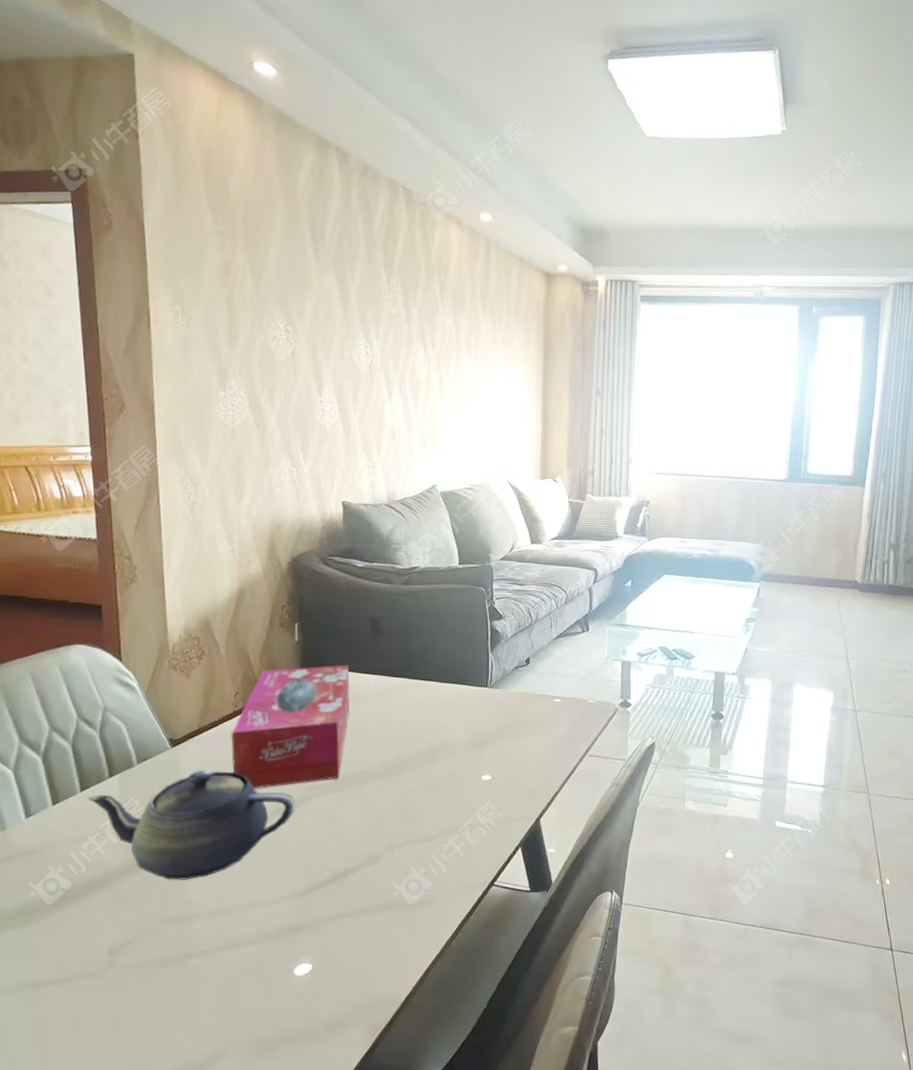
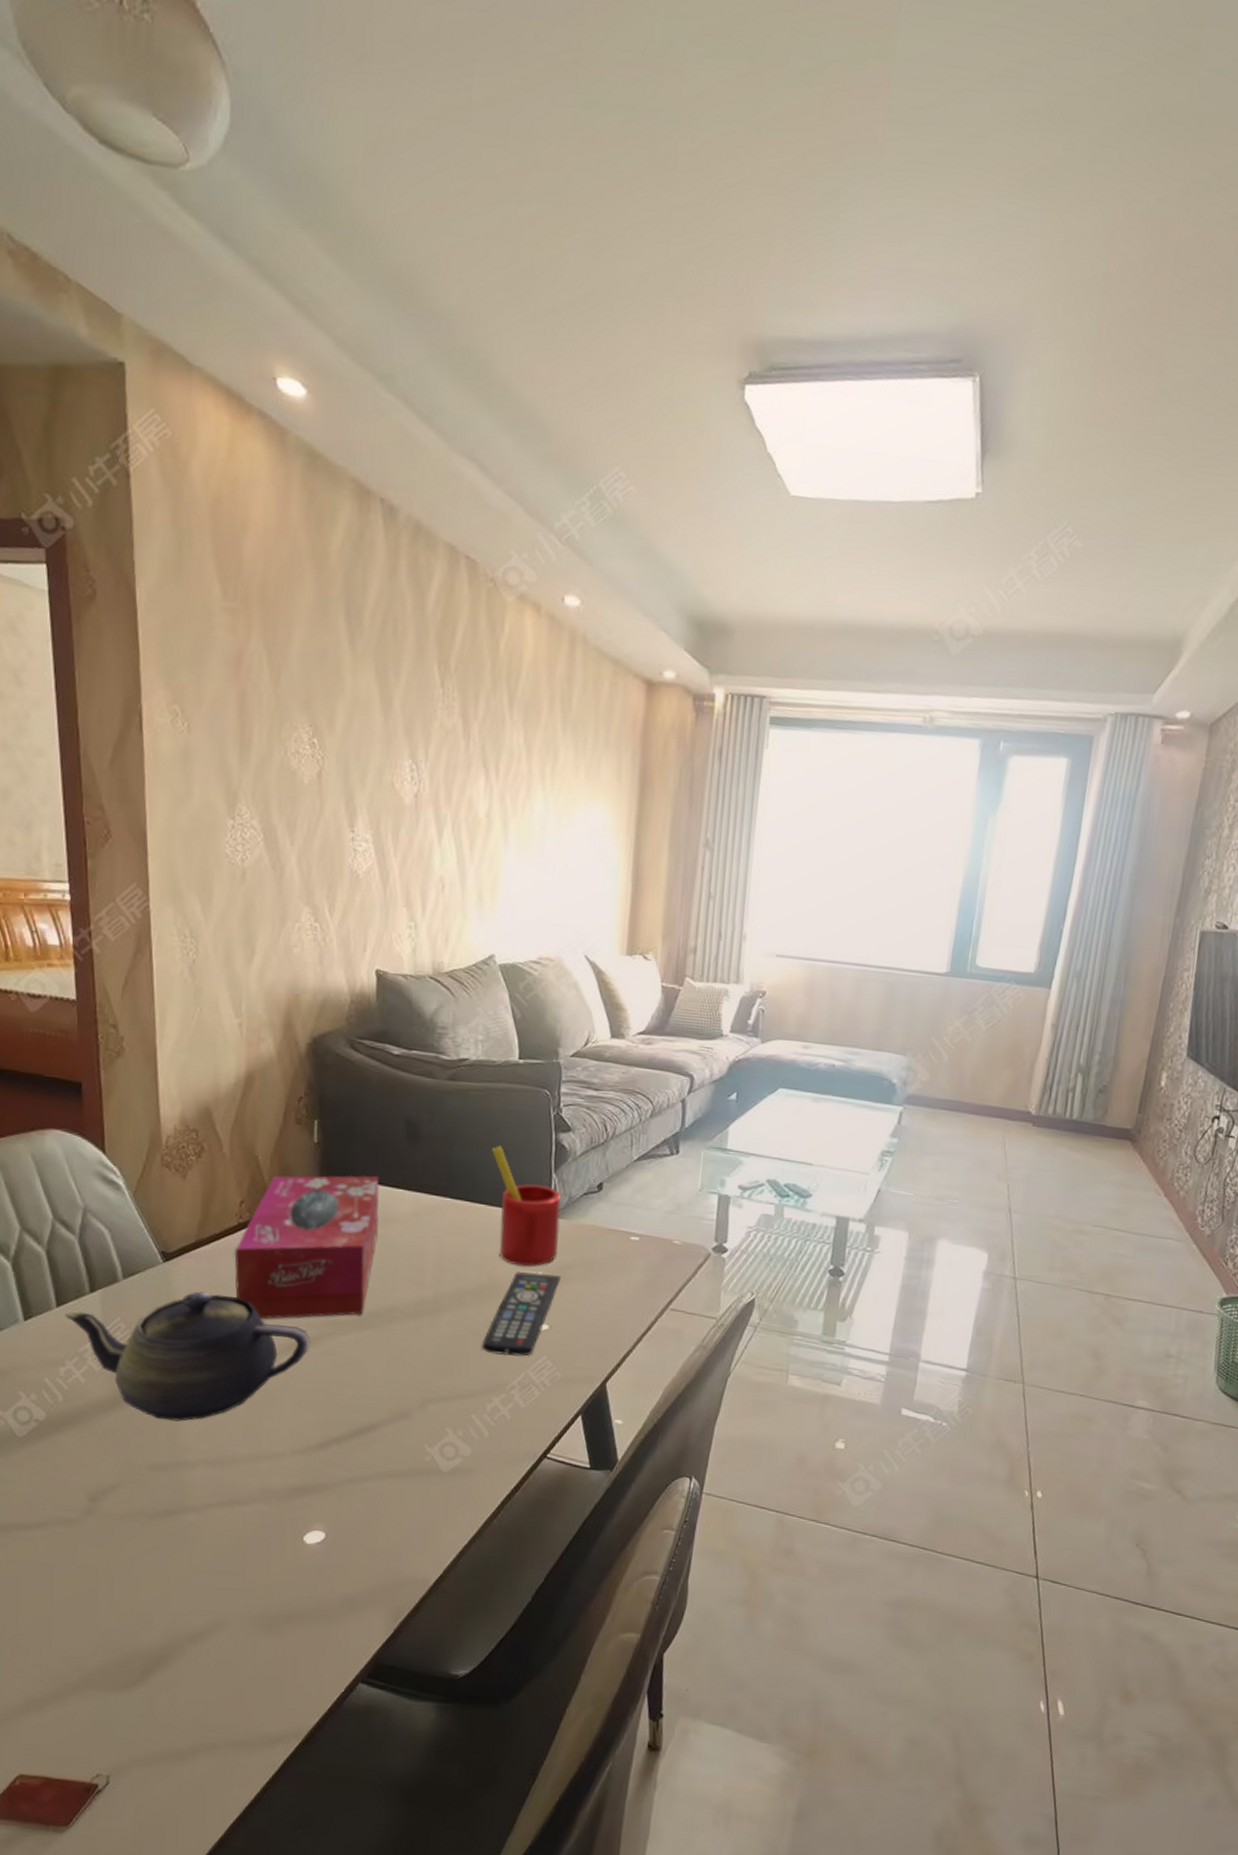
remote control: none [437,733,499,803] -> present [481,1272,561,1357]
straw: none [440,634,497,729] -> present [491,1145,561,1266]

